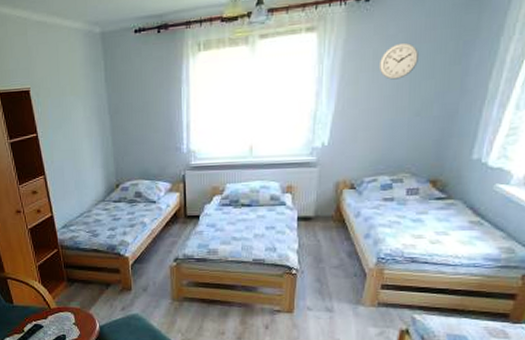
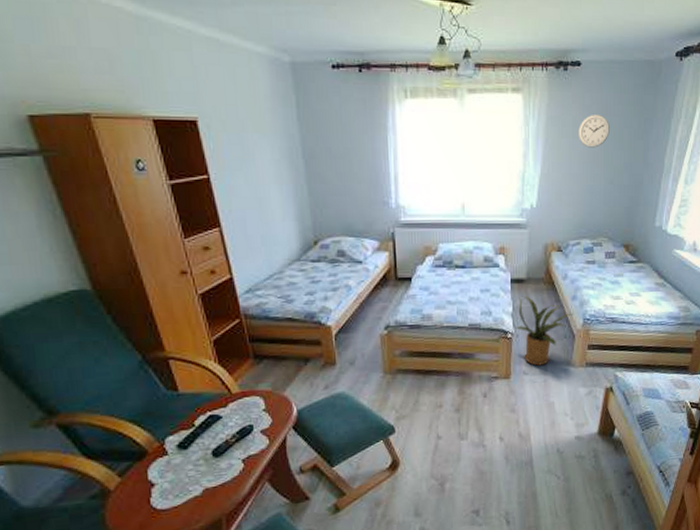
house plant: none [301,233,366,302] -> present [515,296,574,366]

